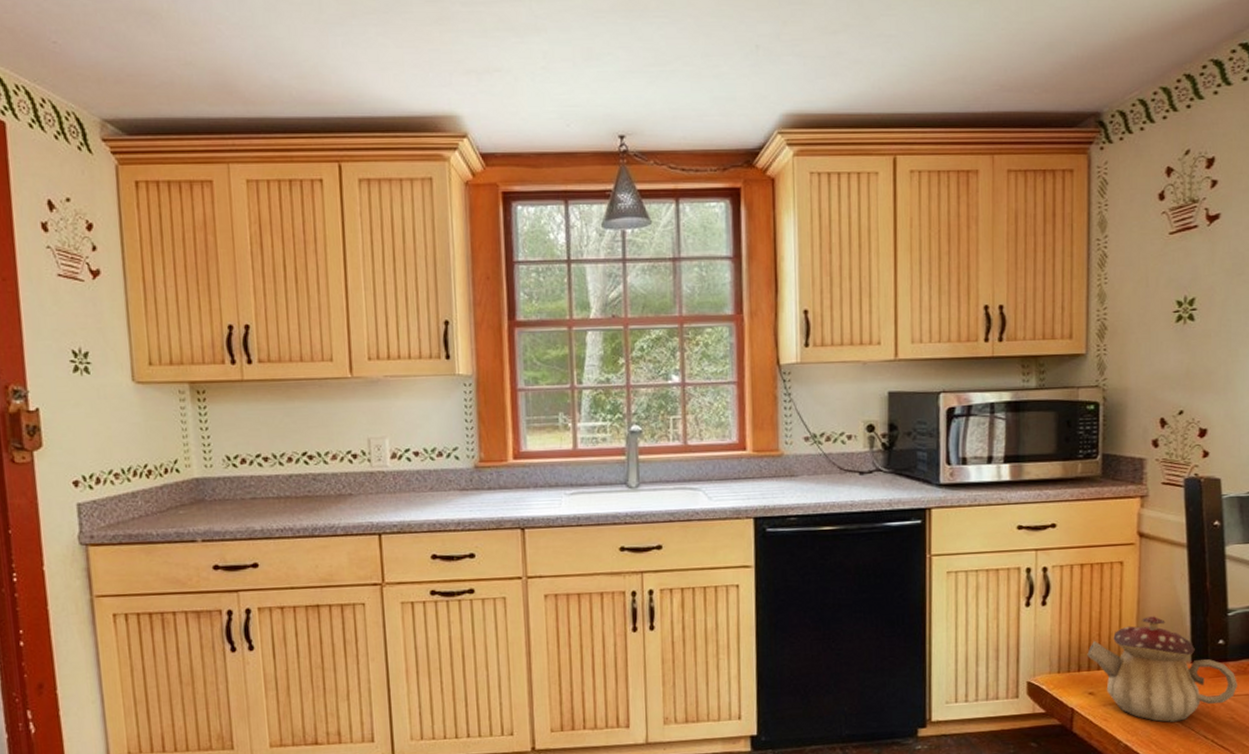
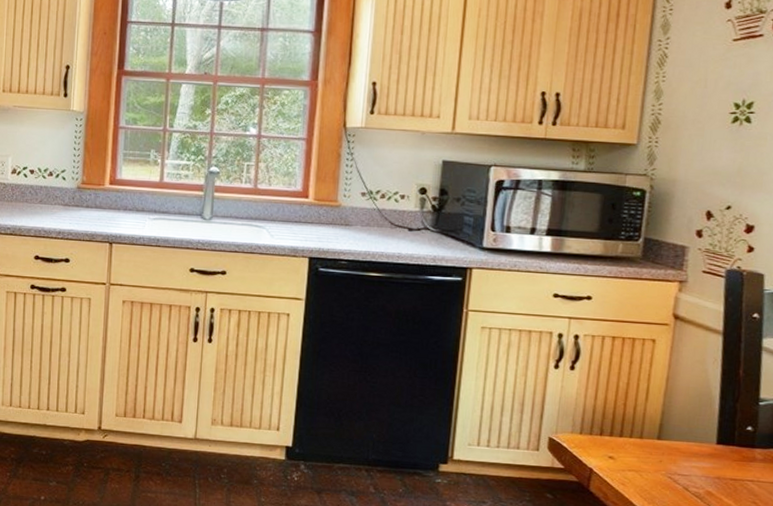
teapot: present [1087,616,1237,722] -> none [610,394,763,497]

